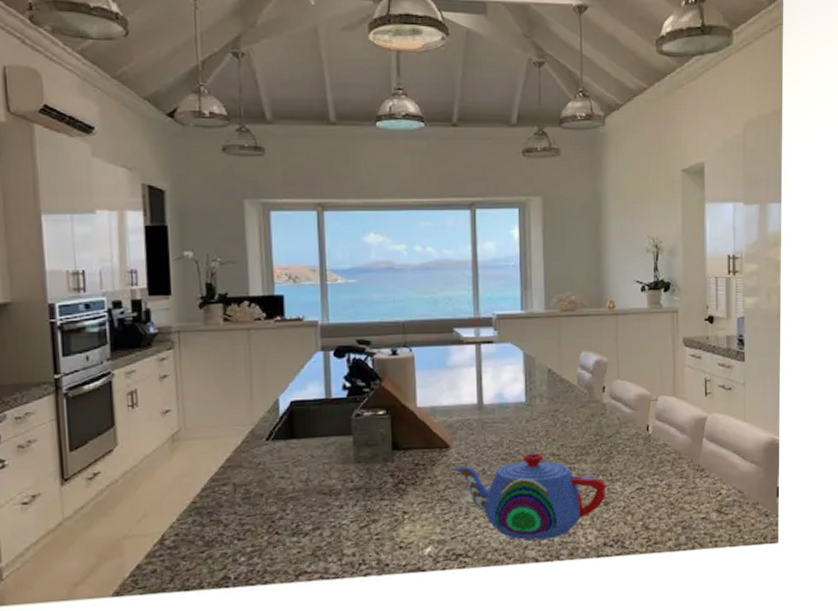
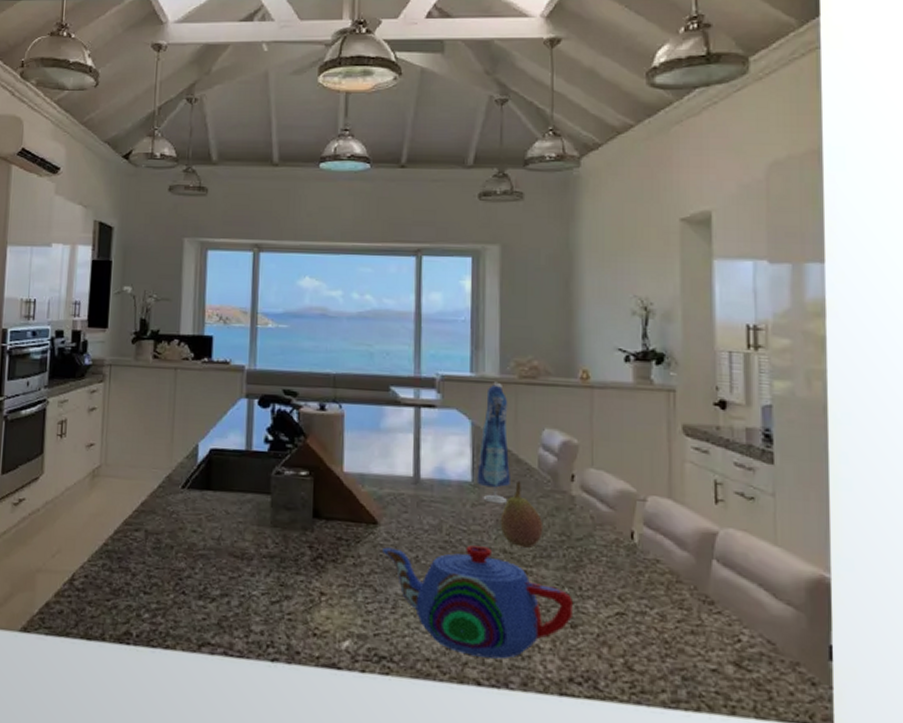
dress: none [529,316,556,418] -> present [477,381,510,504]
fruit: none [549,396,583,450] -> present [500,480,544,548]

